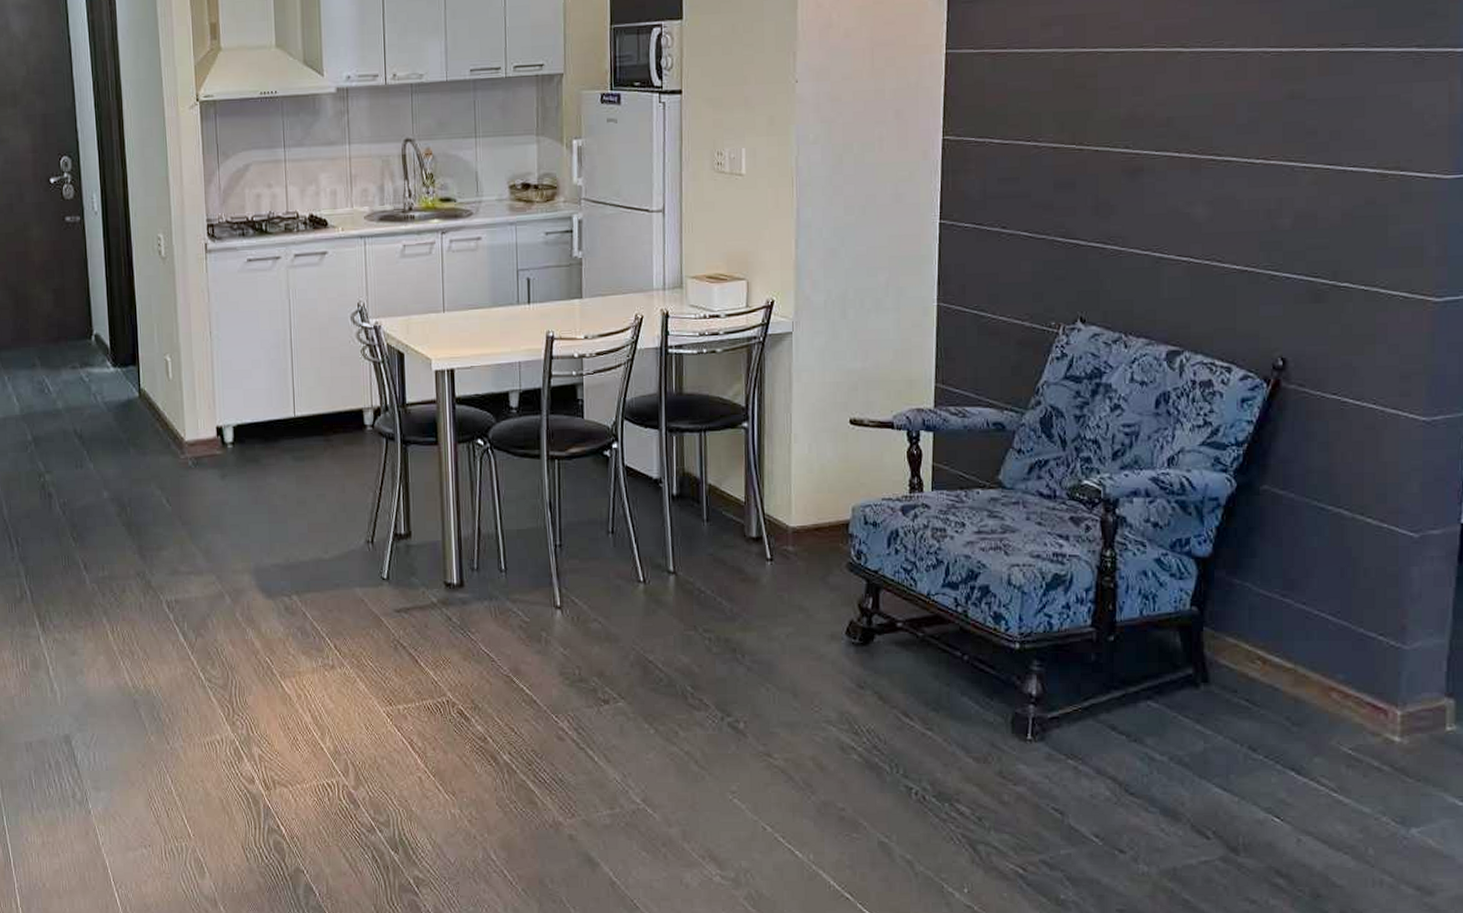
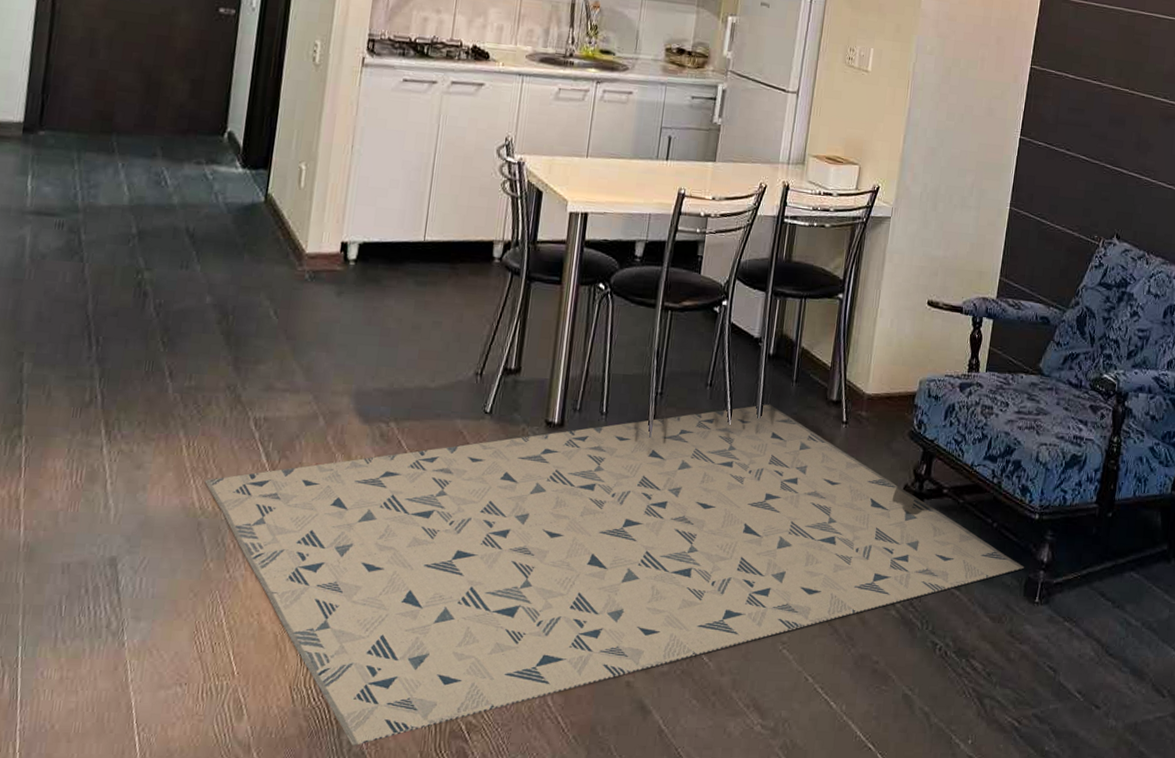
rug: none [133,547,1008,899] -> present [205,404,1024,746]

